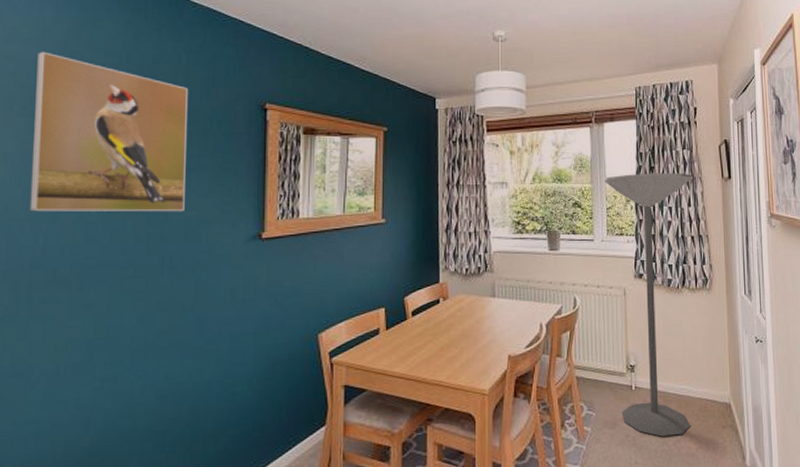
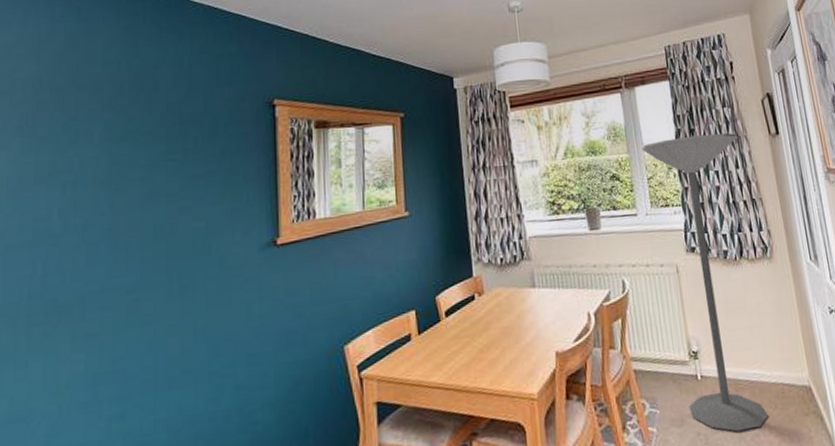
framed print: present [29,51,188,212] -> none [27,66,192,238]

